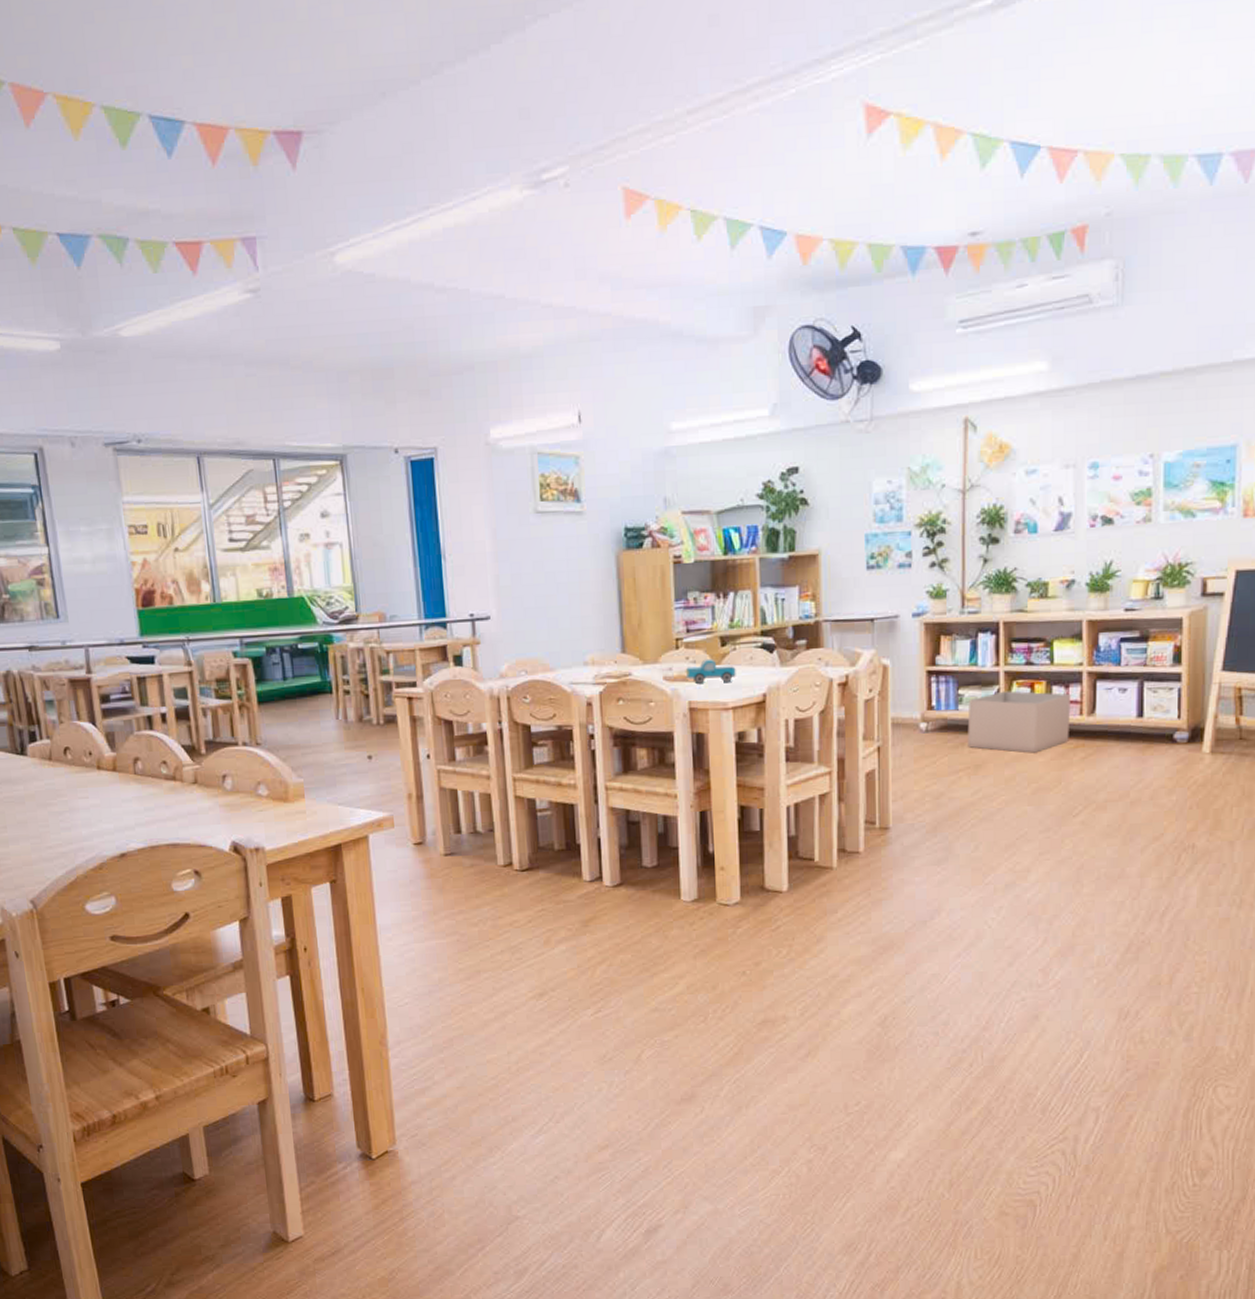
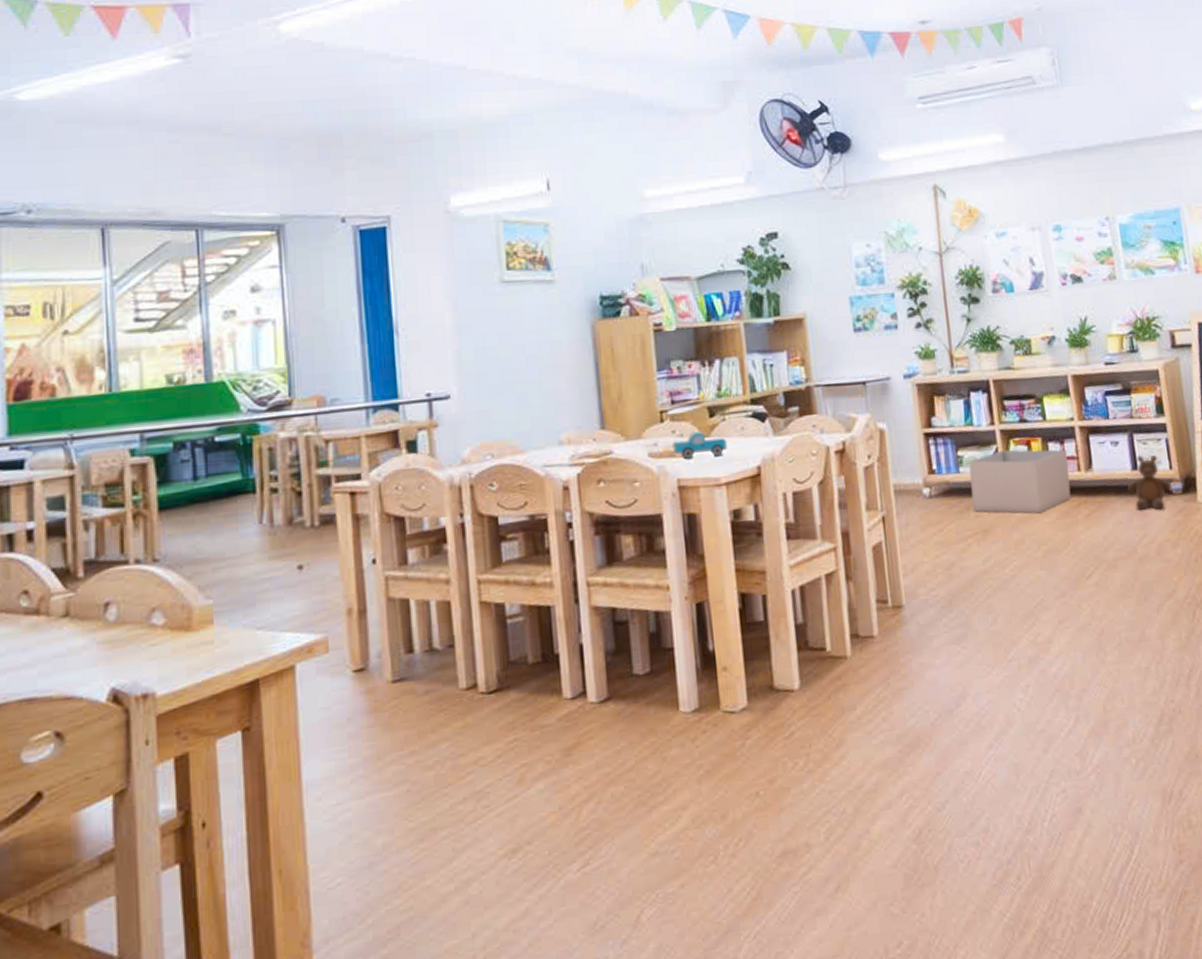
teddy bear: none [1129,703,1177,757] -> present [1127,455,1172,510]

